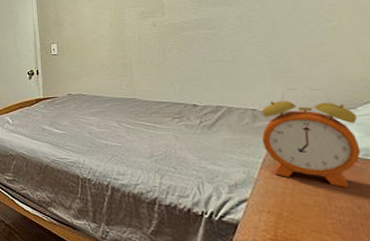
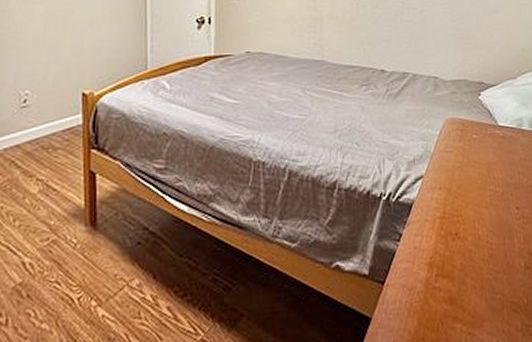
alarm clock: present [261,88,361,187] -> none [440,56,517,158]

